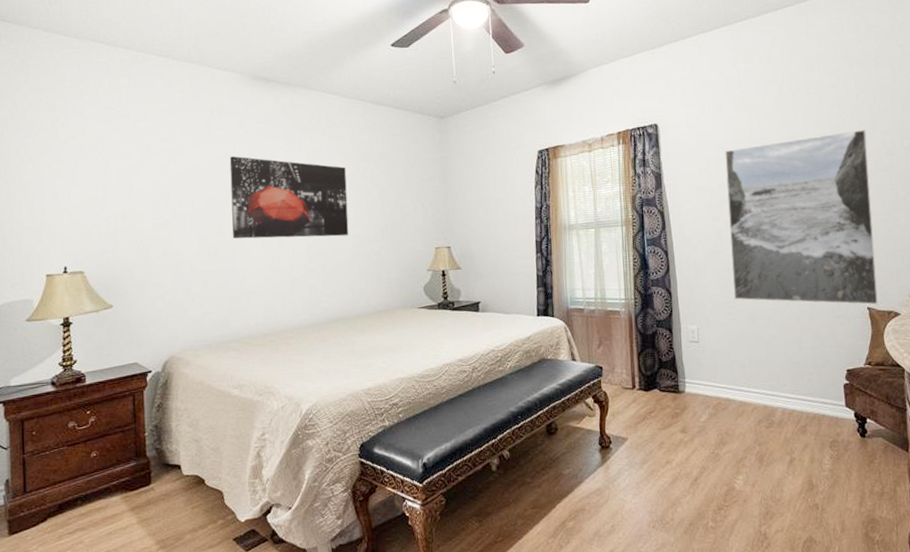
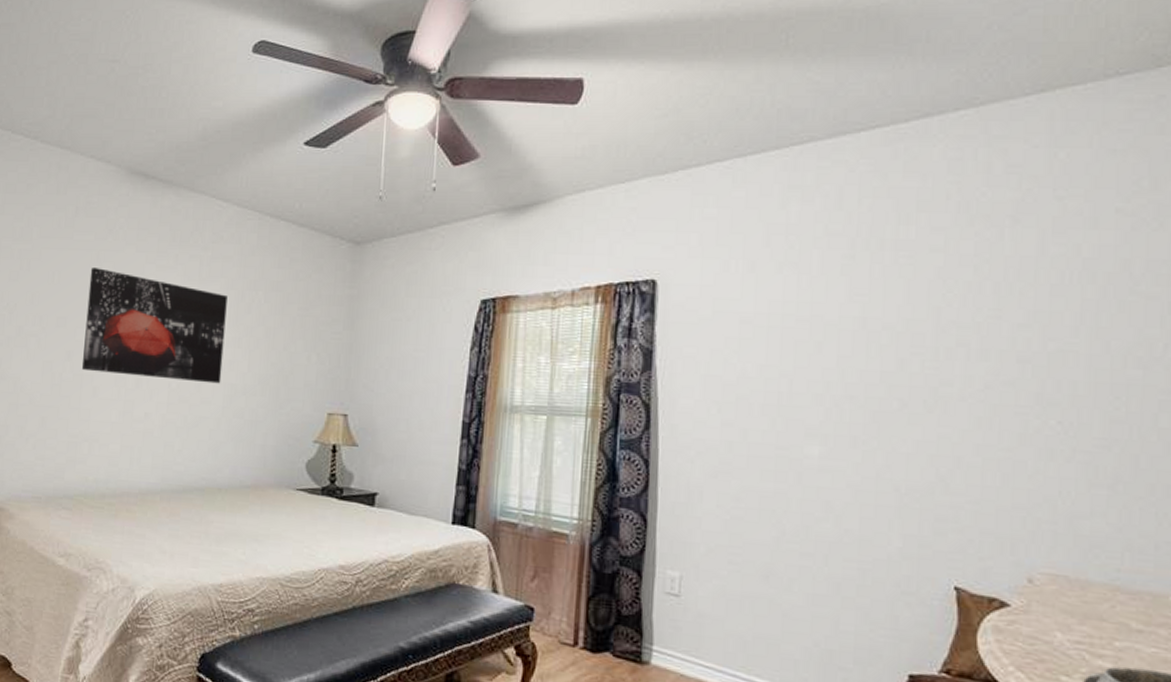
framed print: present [725,129,878,305] -> none [741,318,985,584]

